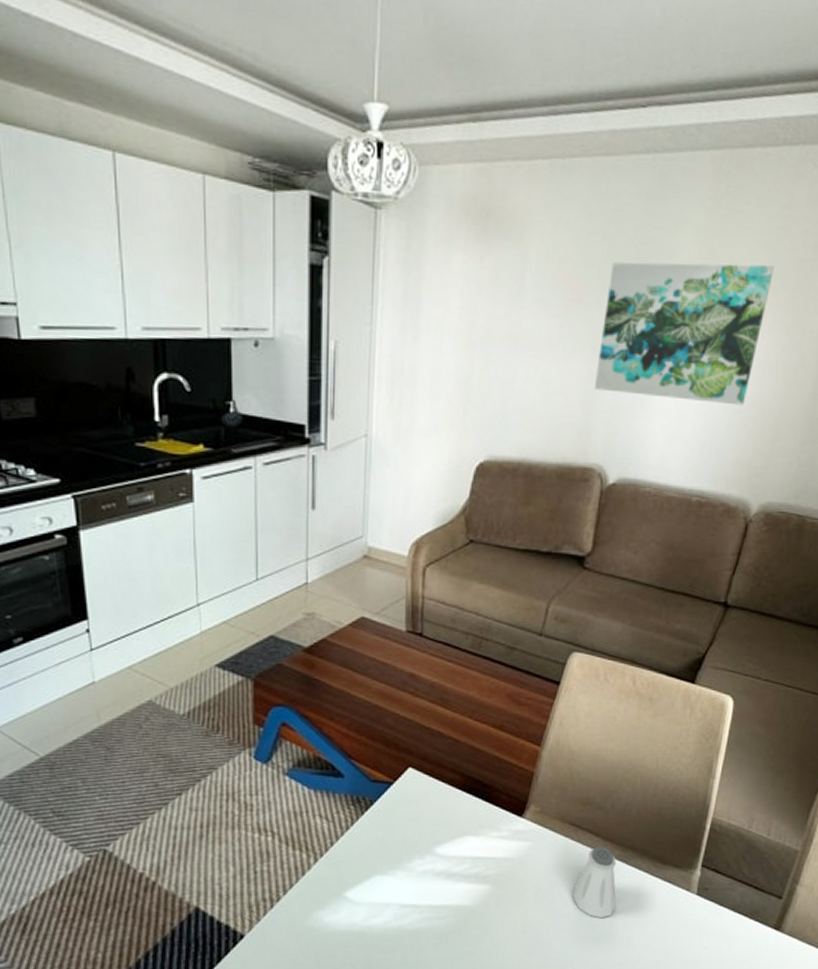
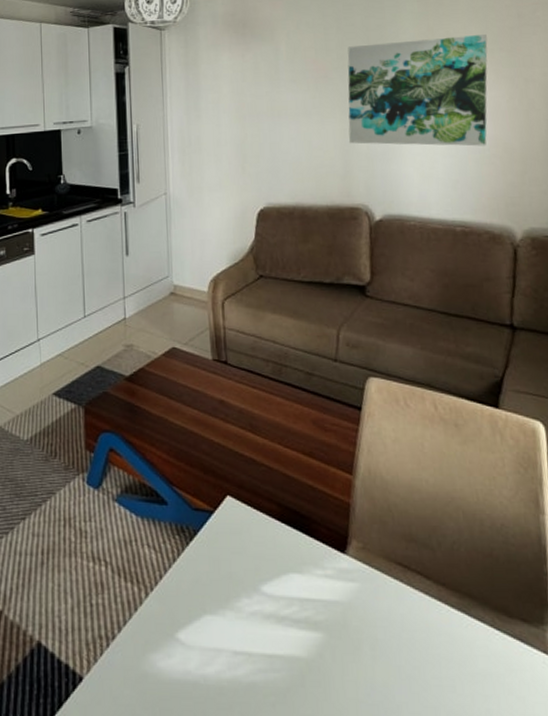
saltshaker: present [573,846,616,919] -> none [413,592,466,683]

